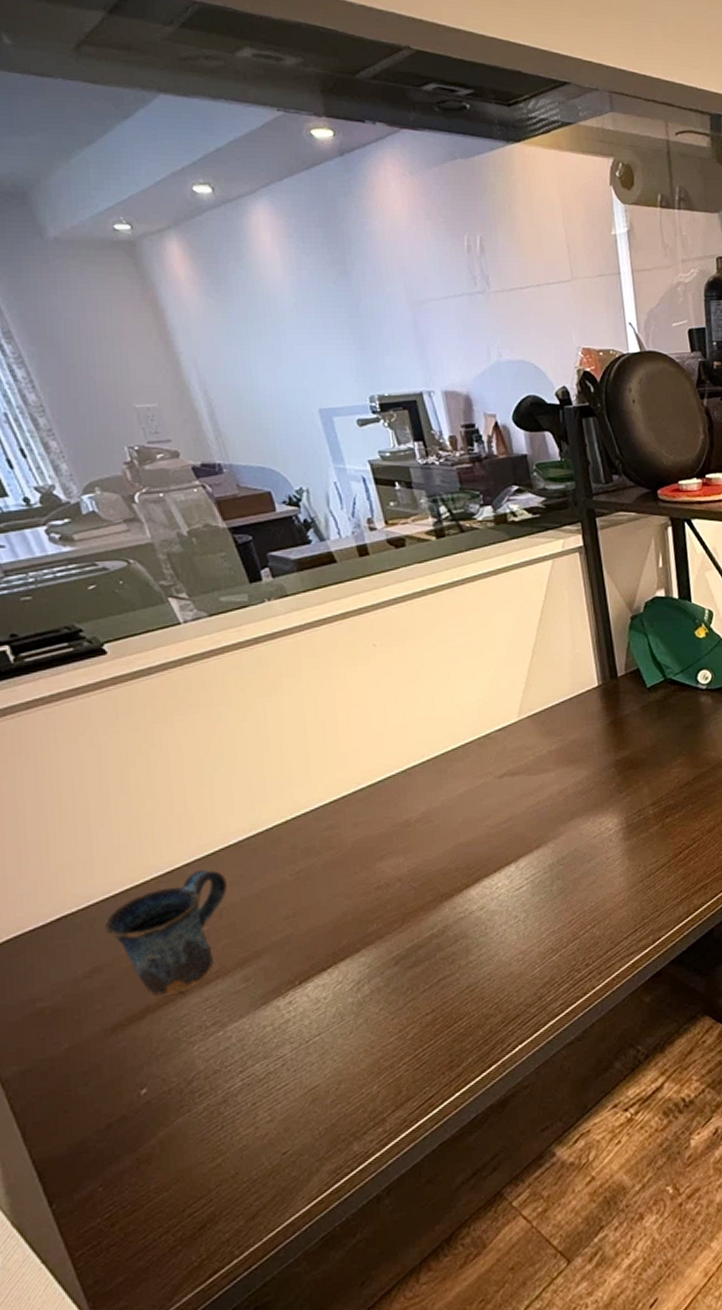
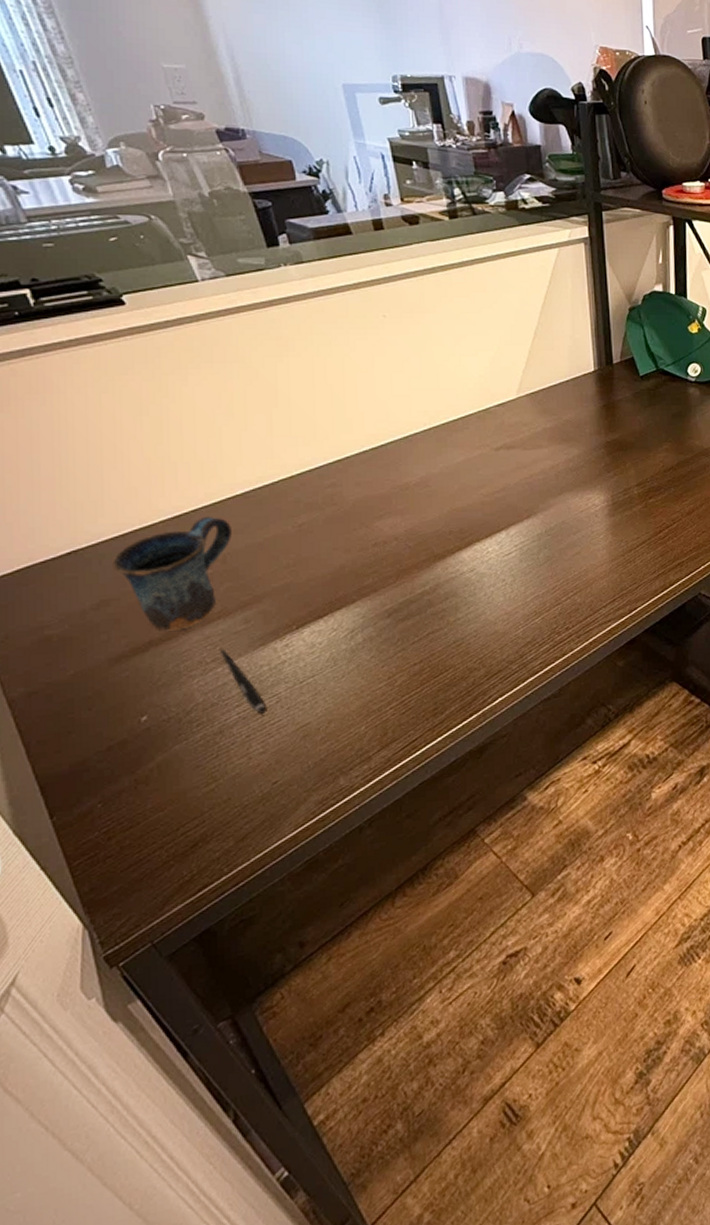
pen: none [220,1010,271,1079] -> present [220,649,266,714]

